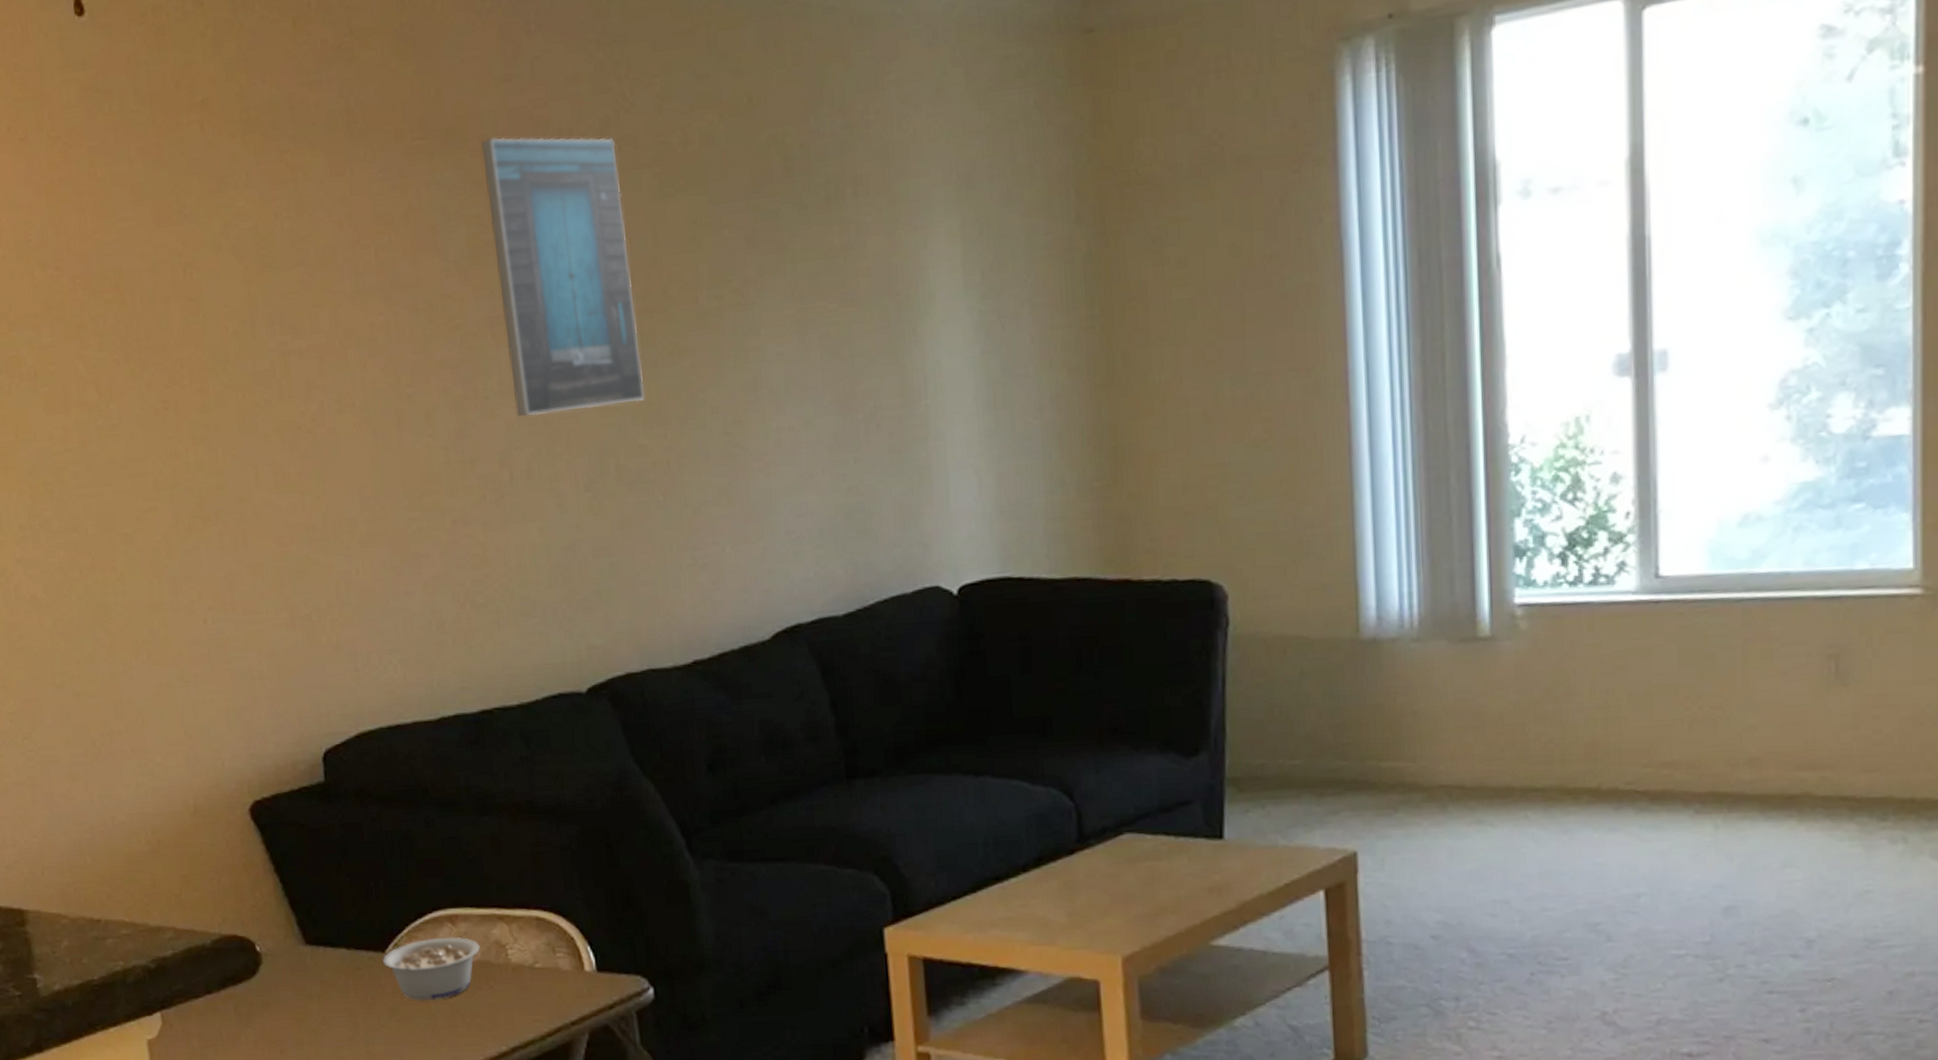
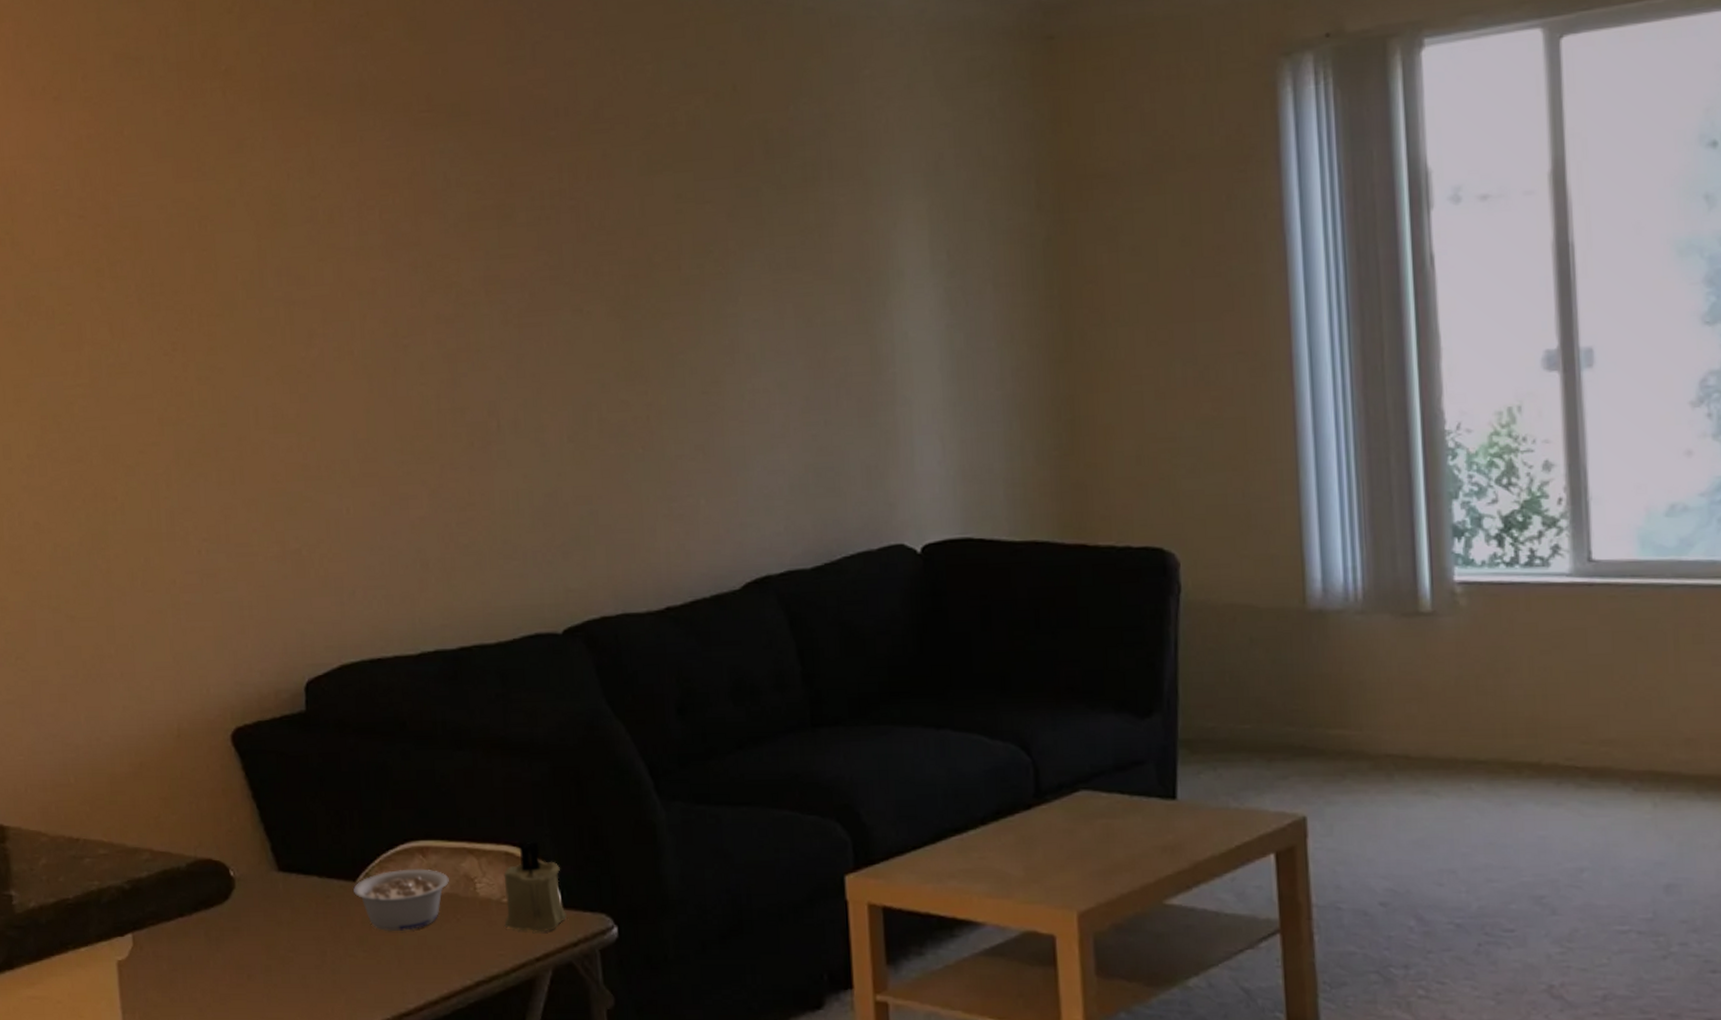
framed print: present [481,137,644,416] -> none [483,113,628,370]
candle: none [535,905,602,997] -> present [503,841,568,933]

